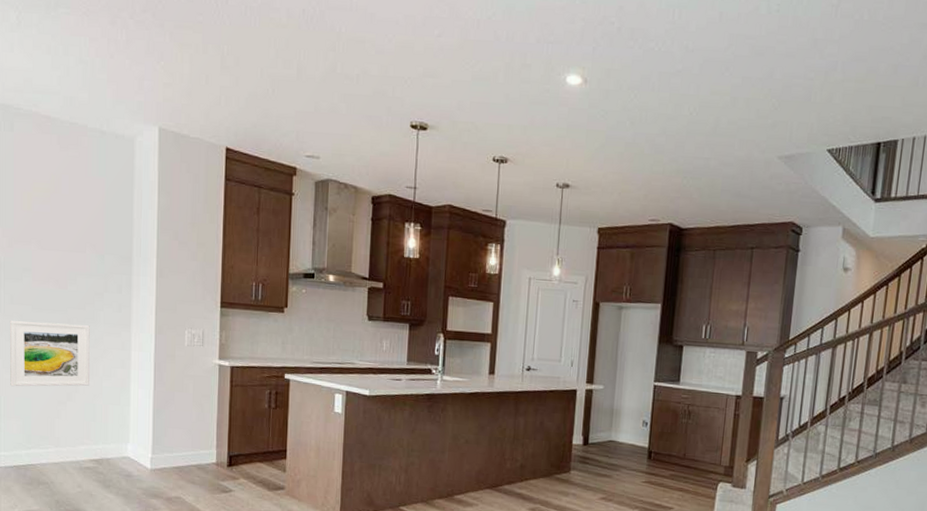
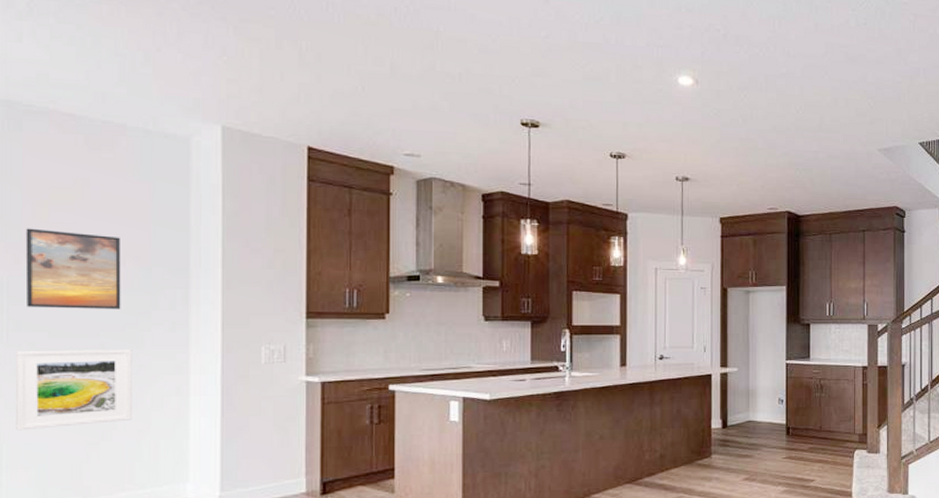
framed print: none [16,216,83,290] -> present [25,228,121,309]

